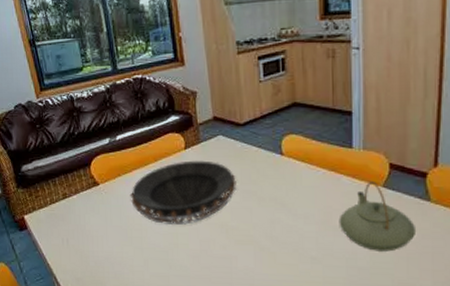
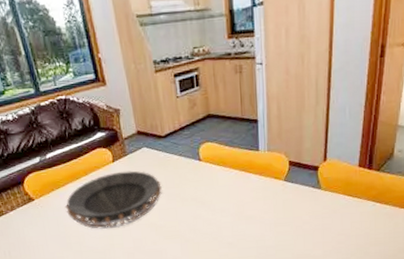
teapot: present [339,182,415,252] -> none [249,177,310,233]

